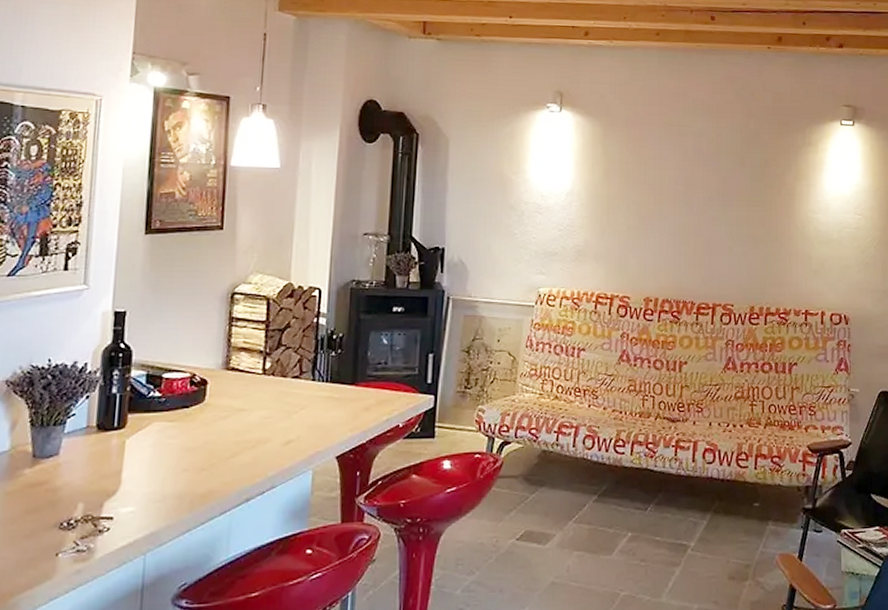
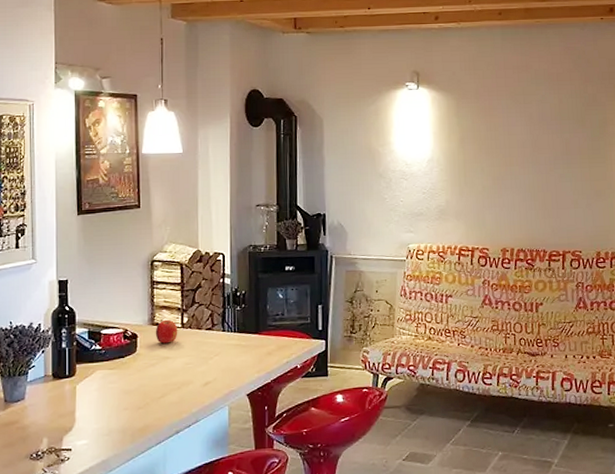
fruit: none [229,363,258,393] -> present [155,319,178,344]

